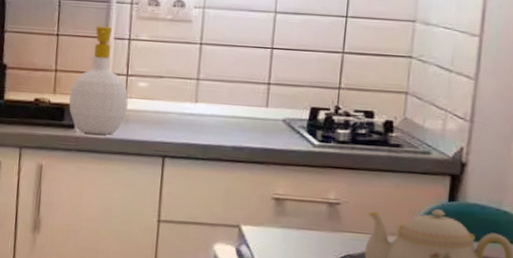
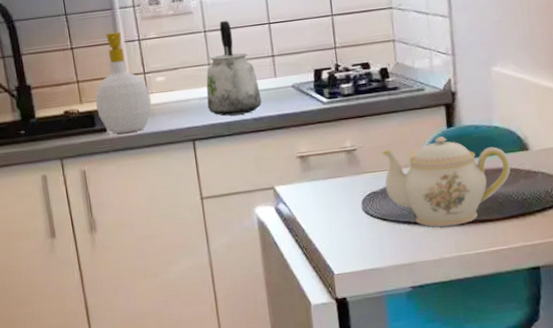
kettle: none [186,35,247,140] -> present [206,20,262,116]

